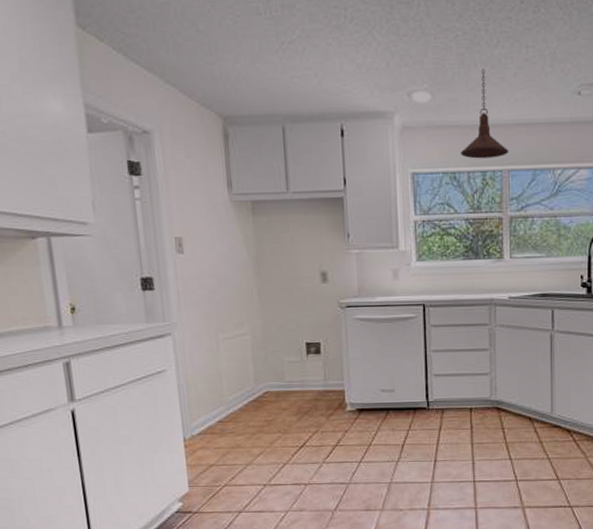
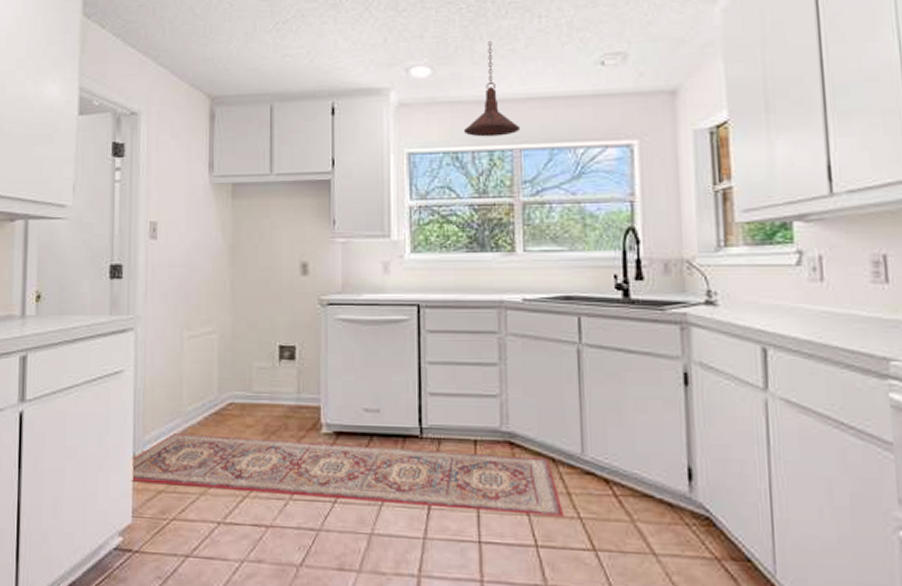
rug: none [182,417,538,460] -> present [131,433,565,516]

